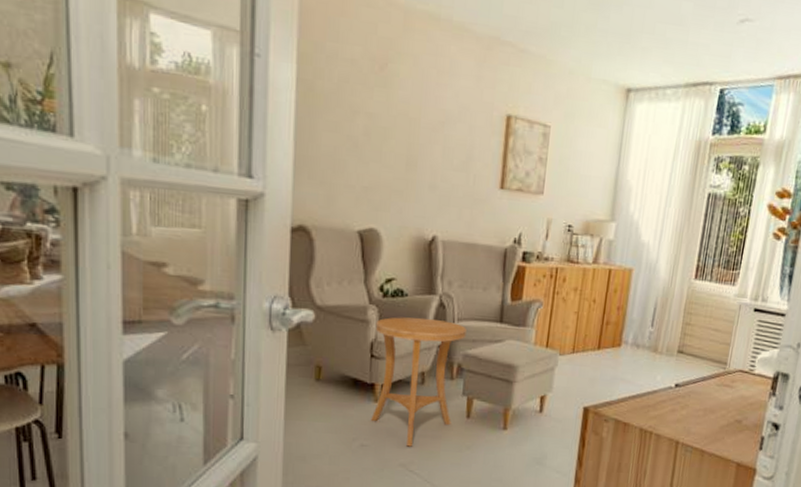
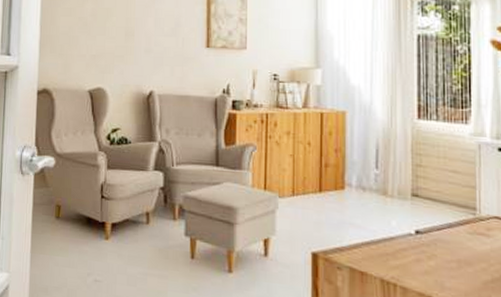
side table: present [371,317,467,447] -> none [103,162,185,285]

